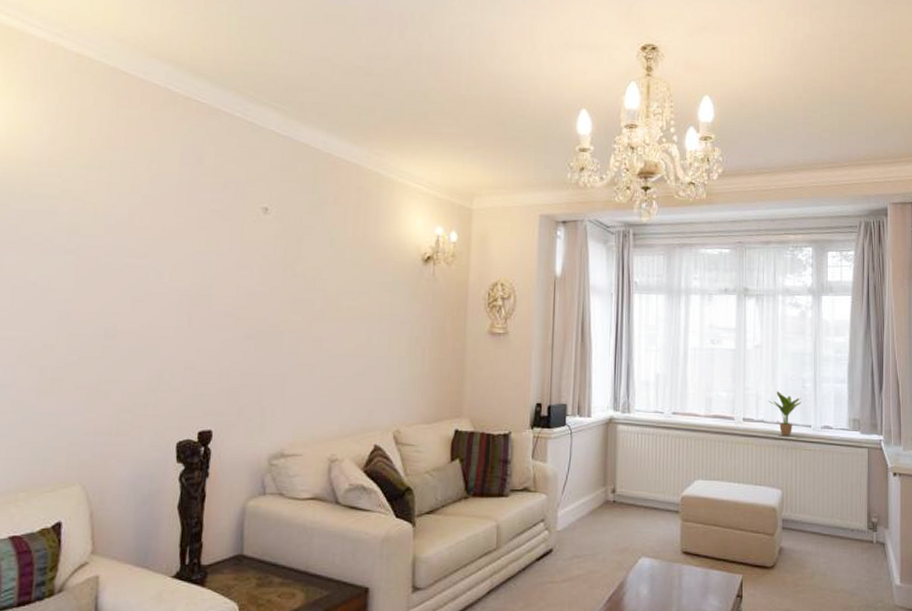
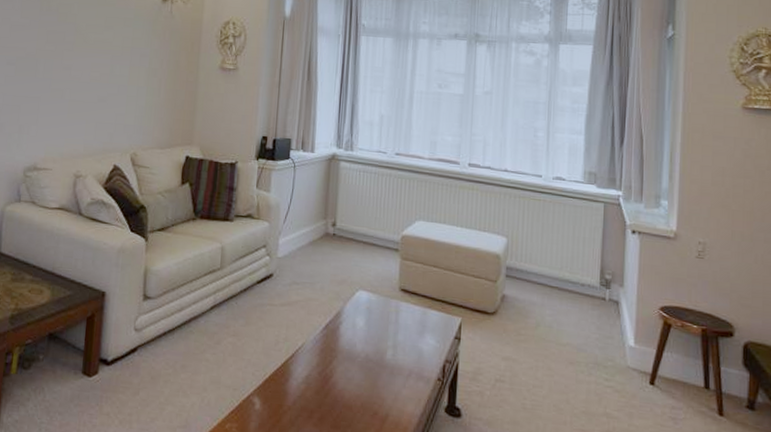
potted plant: present [769,391,802,436] -> none [497,139,533,184]

